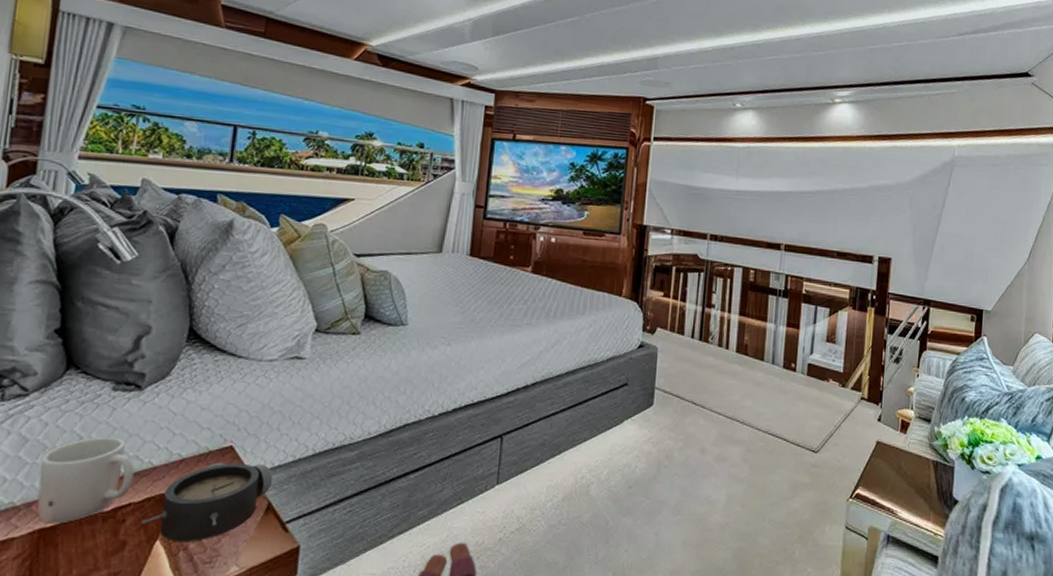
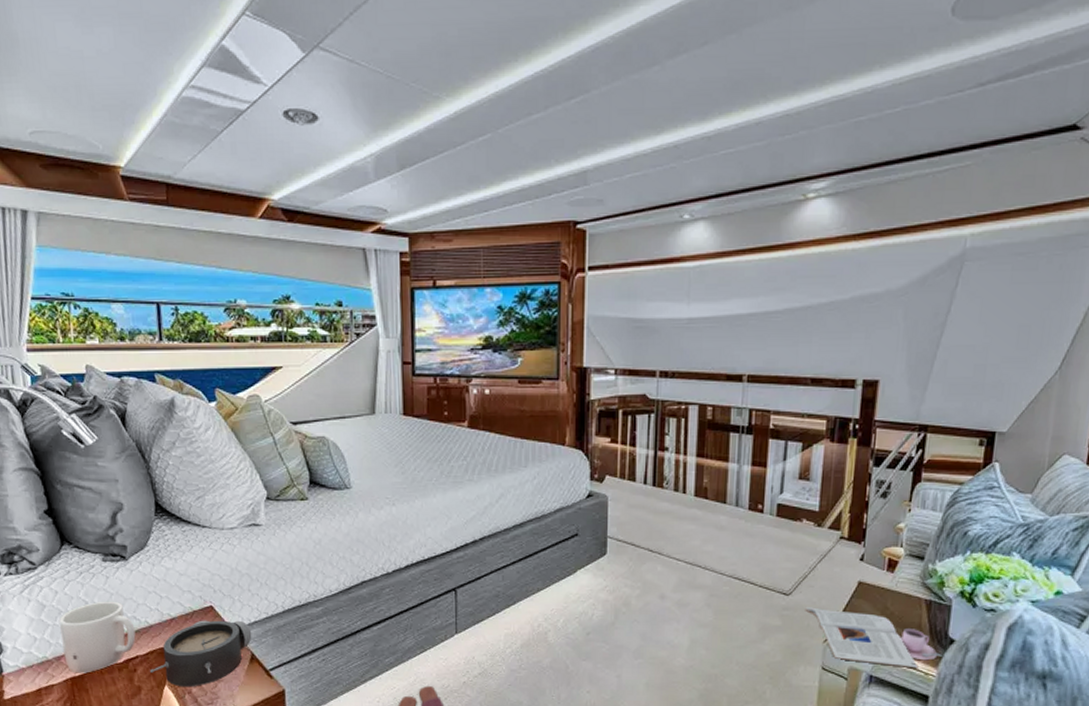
magazine: none [831,465,929,529] -> present [805,607,918,669]
teacup: none [912,489,949,521] -> present [900,629,943,661]

